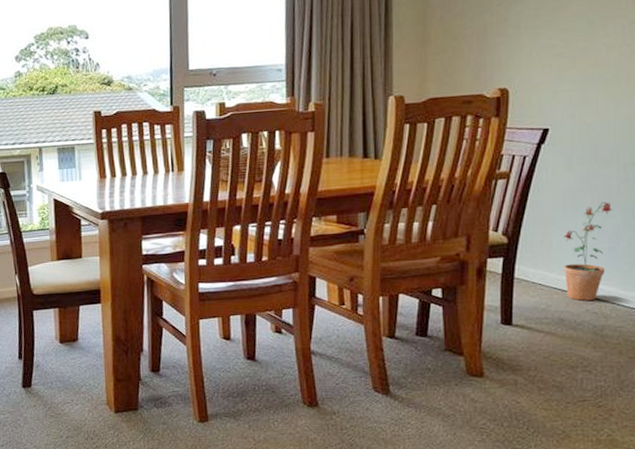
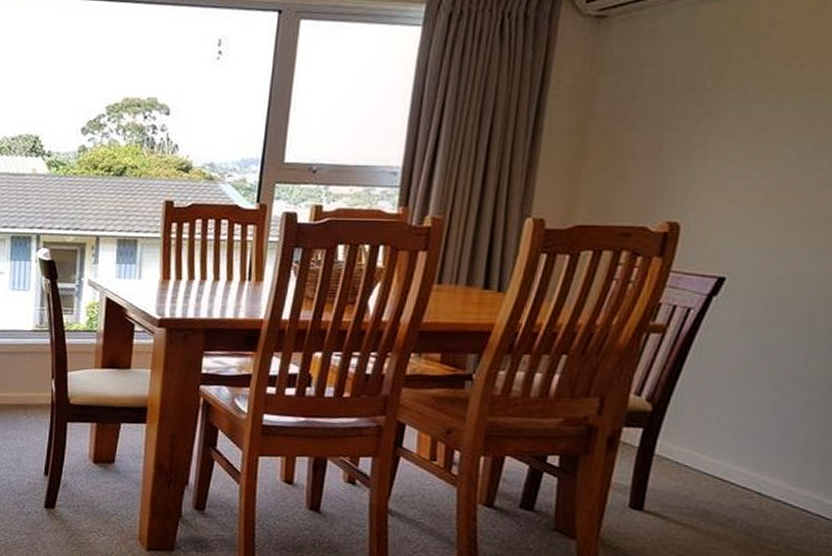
potted plant: present [563,202,613,301] -> none [718,375,795,494]

